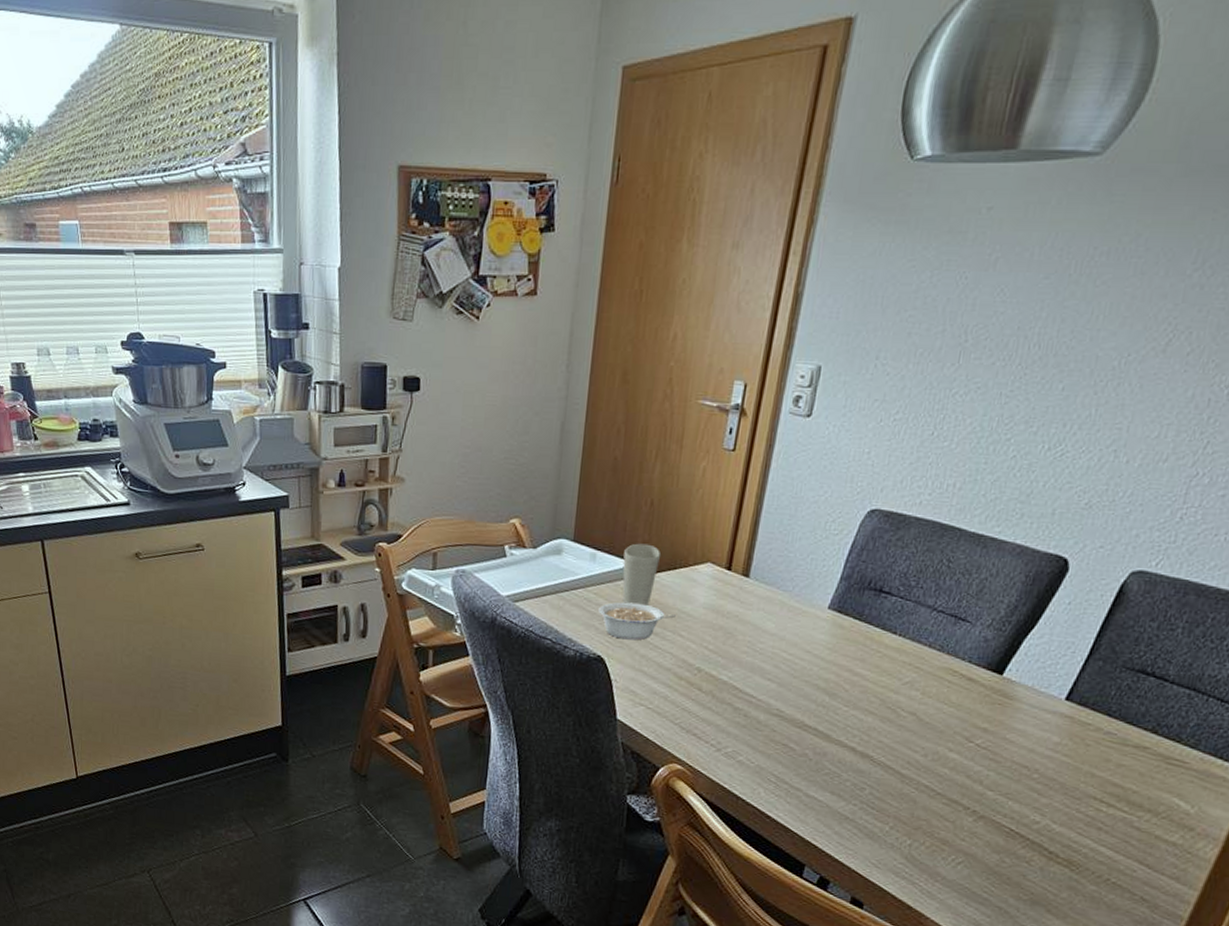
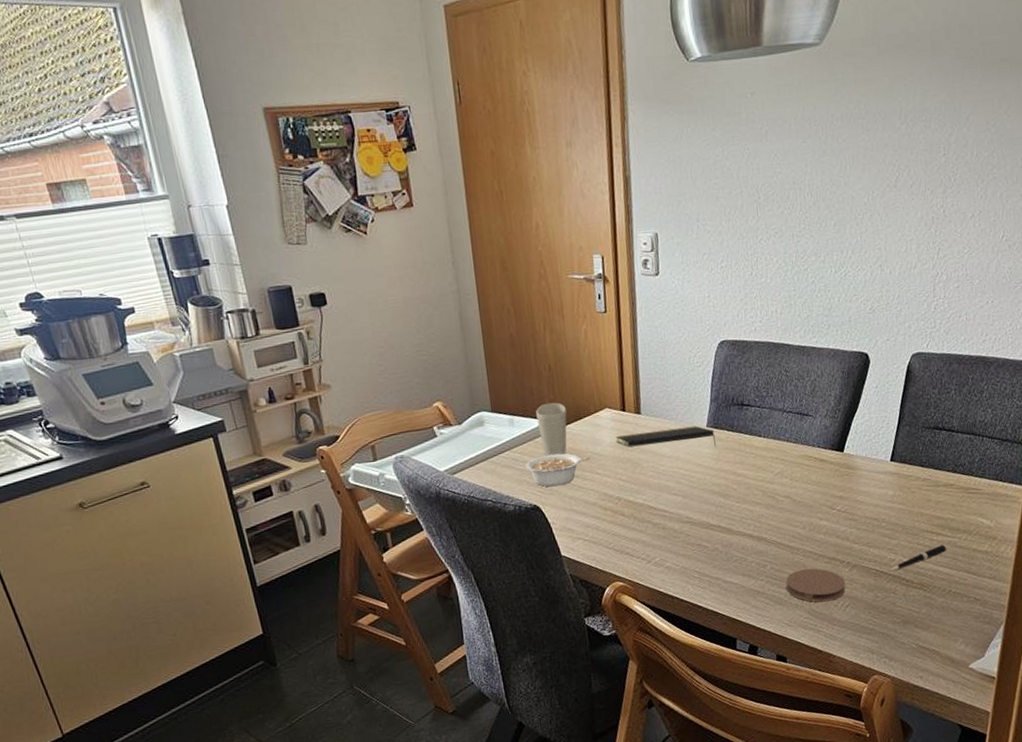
notepad: none [711,597,837,634] -> present [615,425,716,448]
coaster: none [884,804,965,852] -> present [786,568,846,603]
pen: none [1029,819,1120,836] -> present [889,544,948,571]

